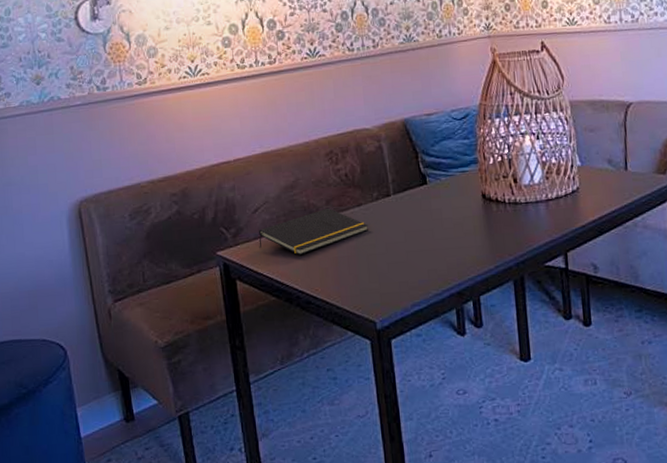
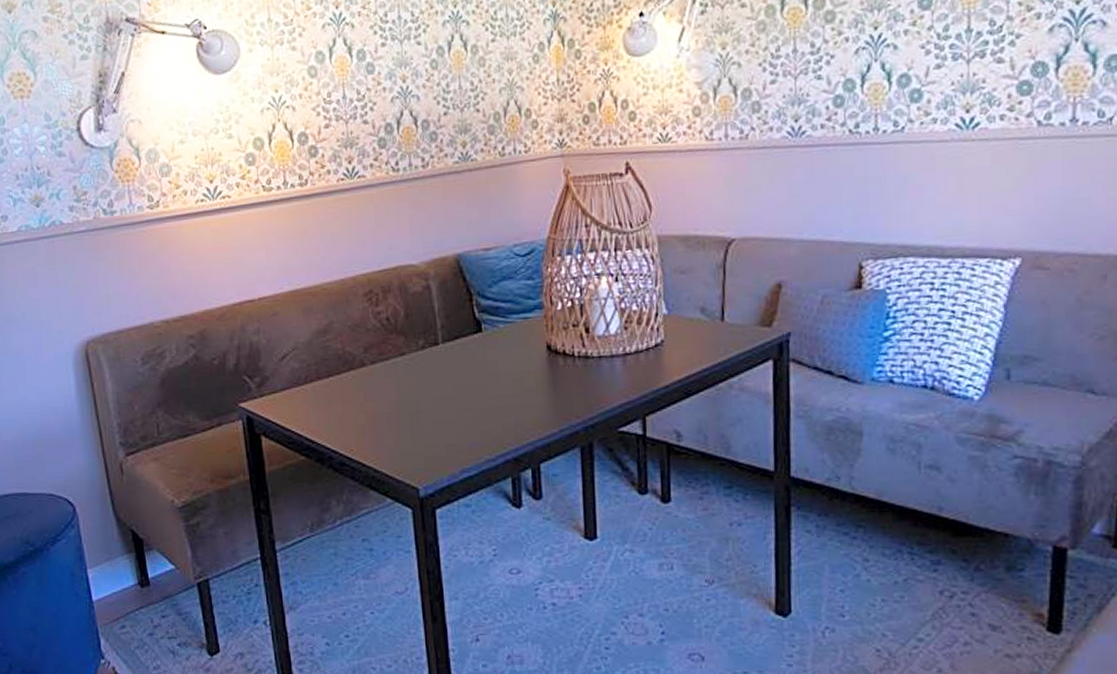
notepad: present [259,207,369,256] -> none [287,356,413,411]

